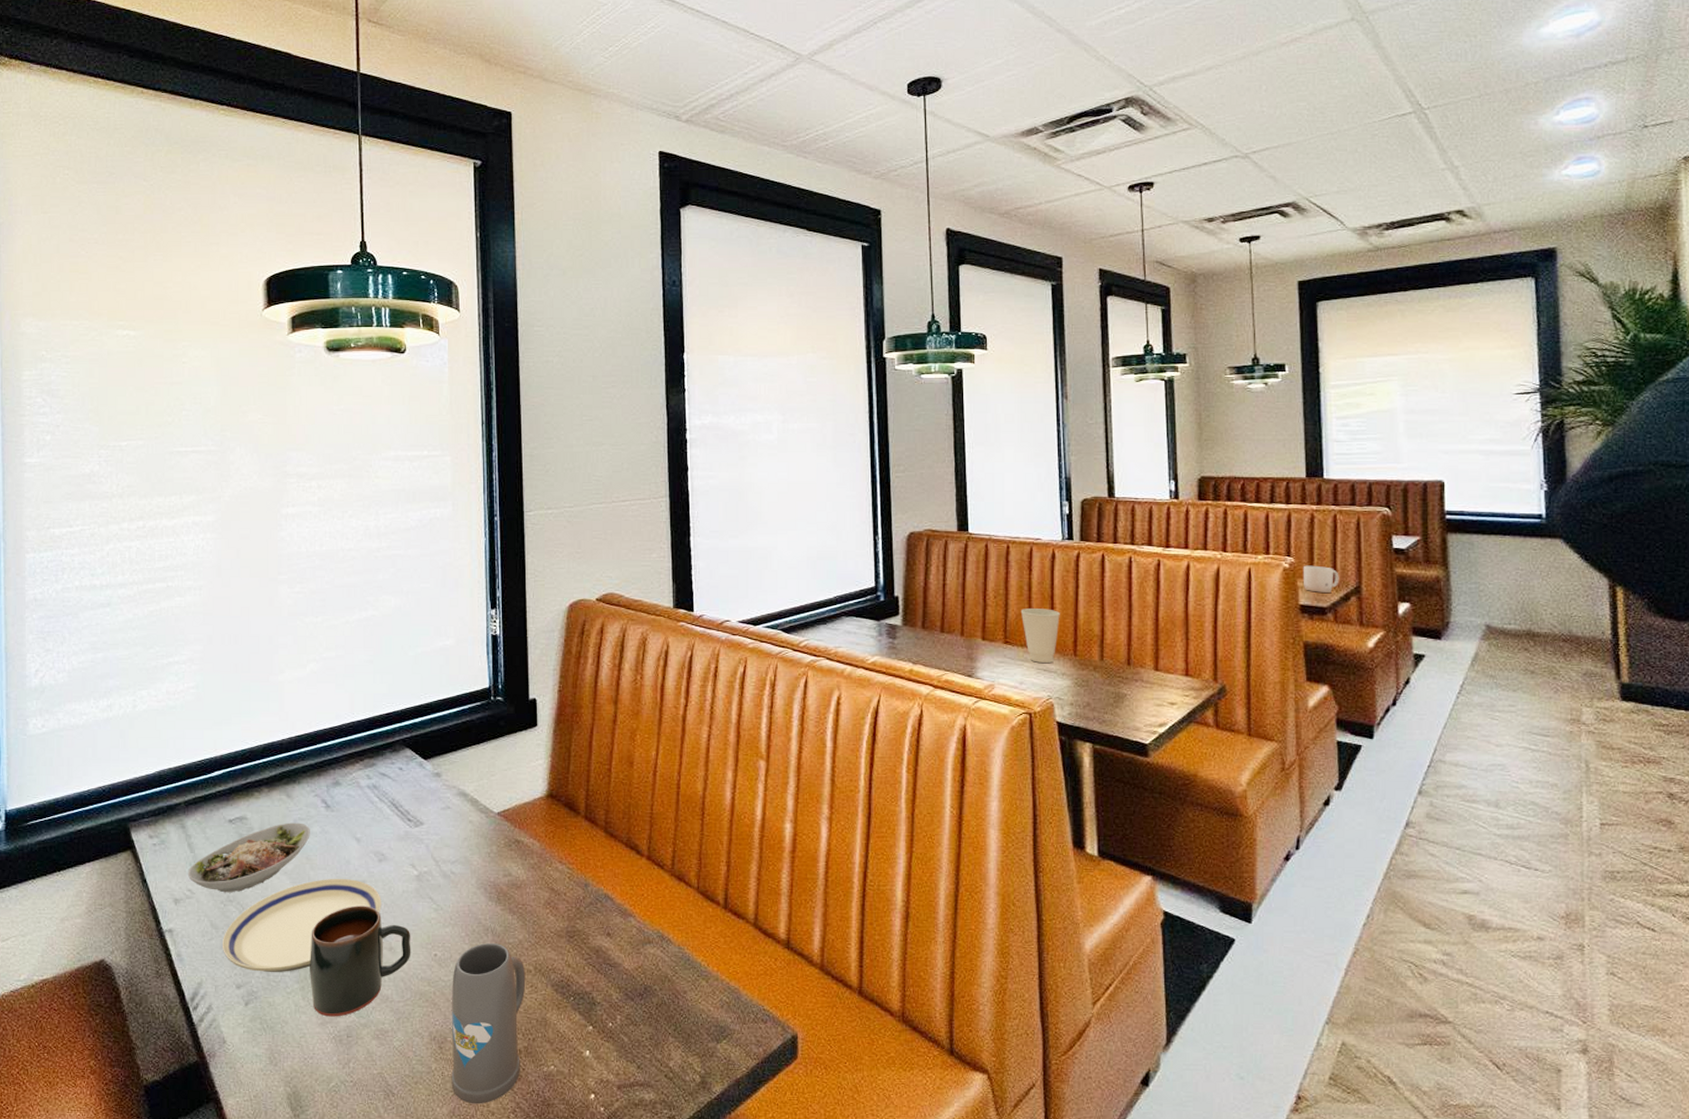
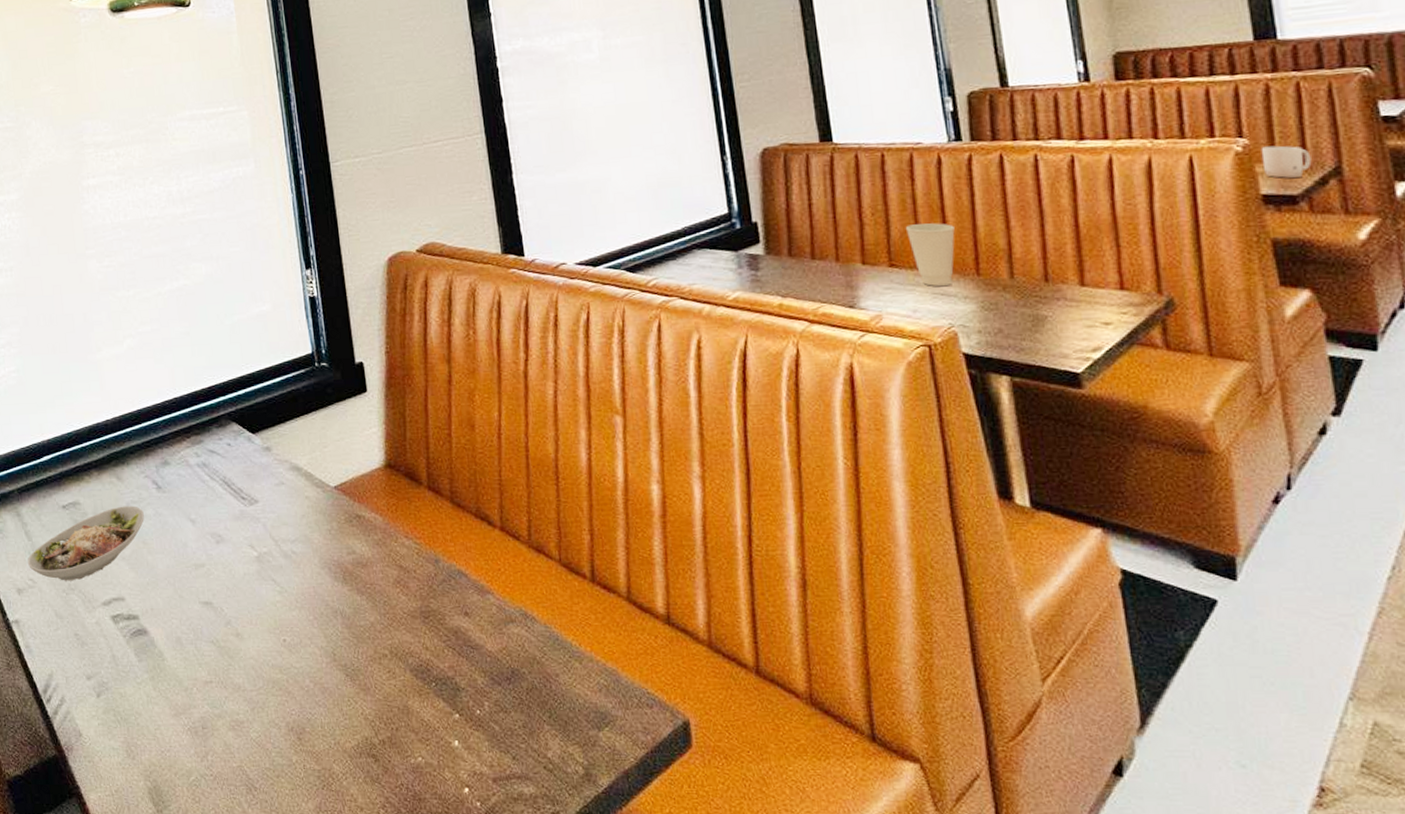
plate: present [223,878,381,972] -> none [68,562,224,662]
mug: present [310,905,411,1017] -> none [155,590,260,708]
beer mug: present [451,942,526,1104] -> none [304,625,386,799]

